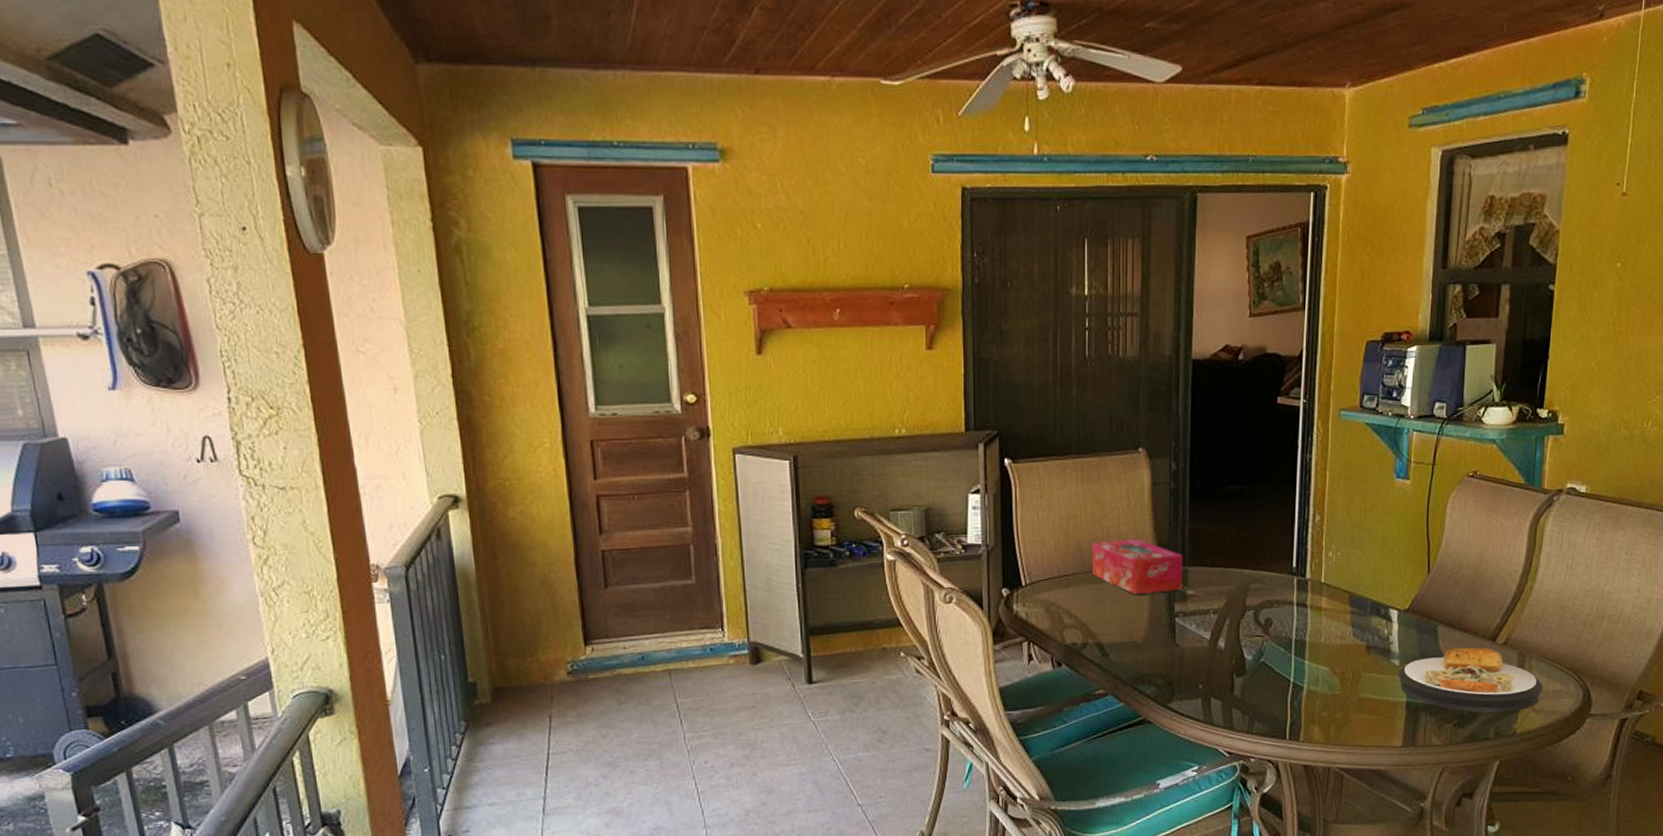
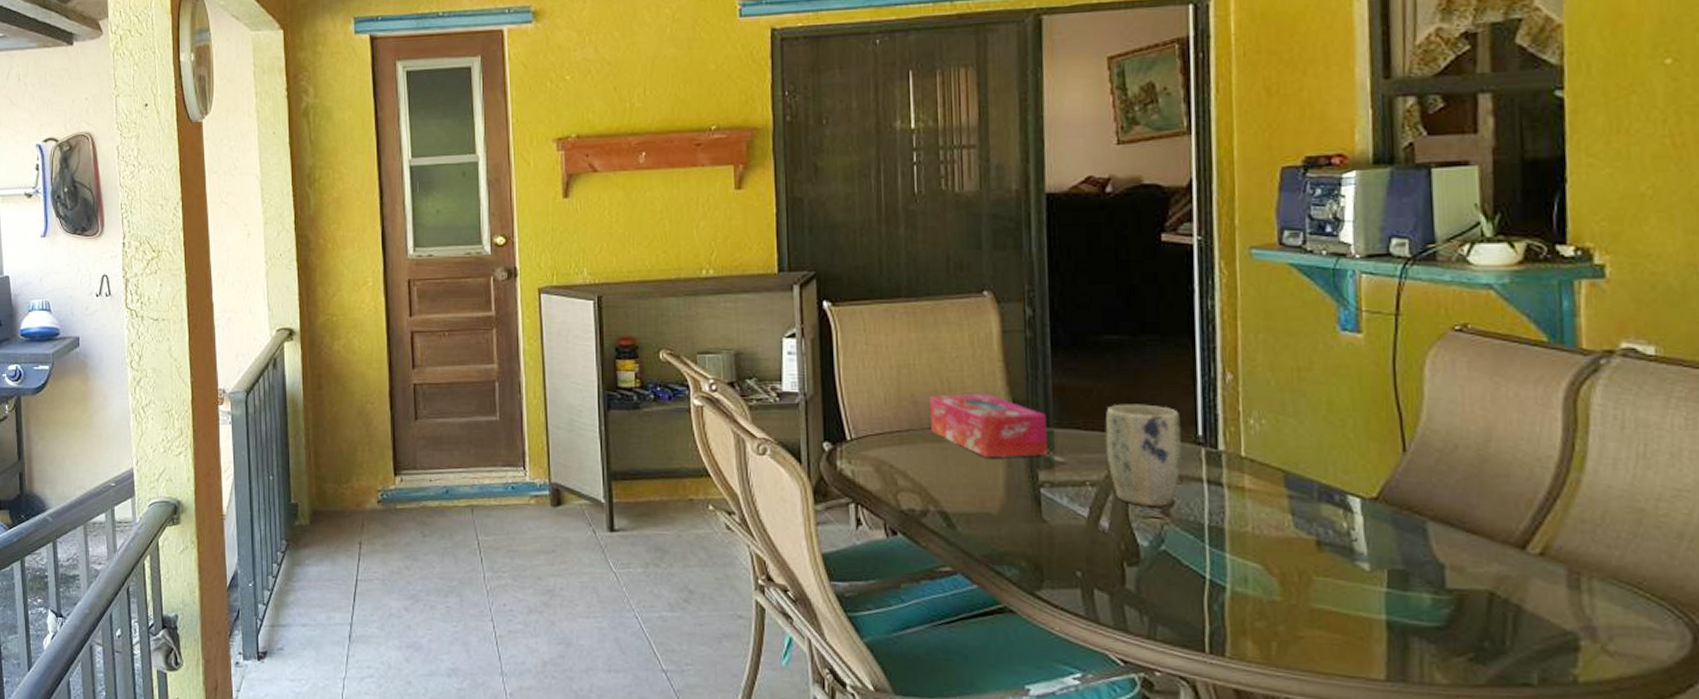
plant pot: none [1226,543,1282,627] -> present [1105,404,1182,506]
plate: present [1397,647,1543,713] -> none [1368,554,1618,651]

